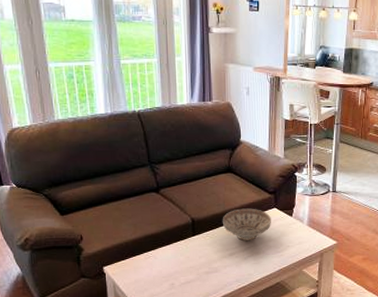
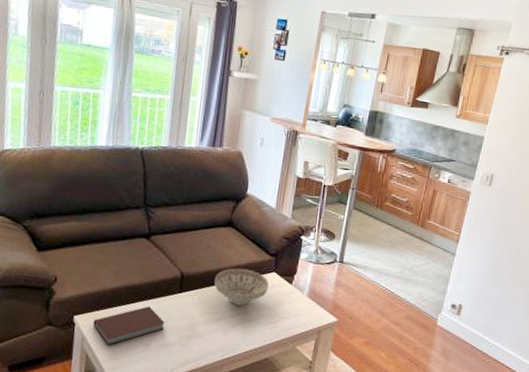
book: none [121,251,184,289] -> present [93,306,165,346]

